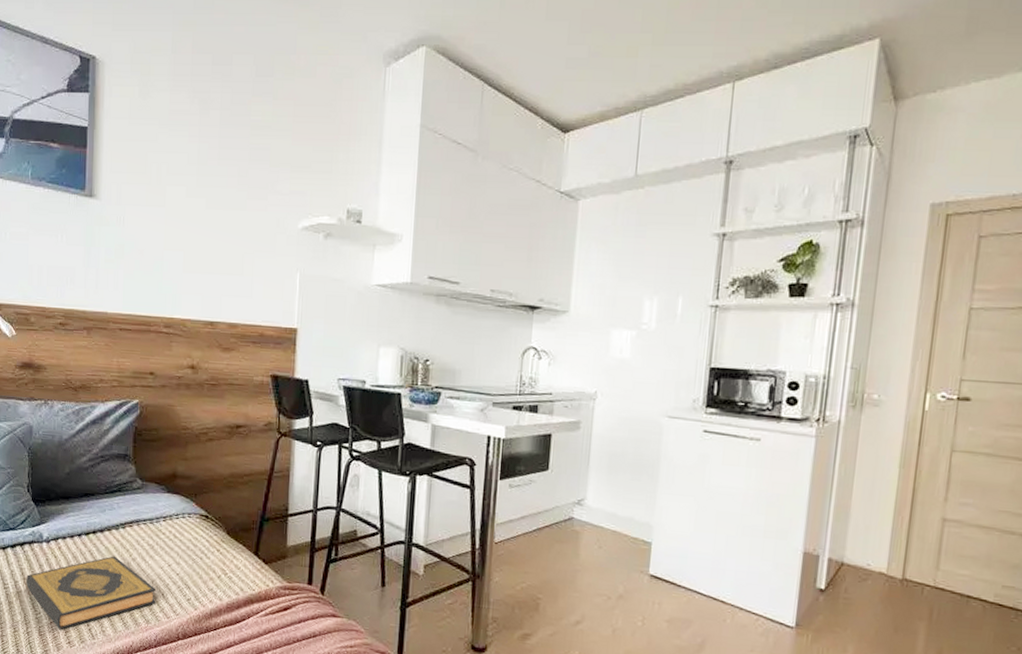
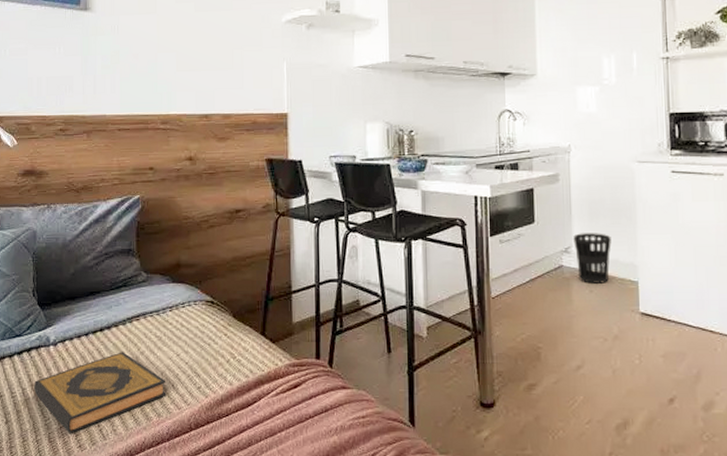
wastebasket: none [588,486,629,541] -> present [573,233,611,284]

